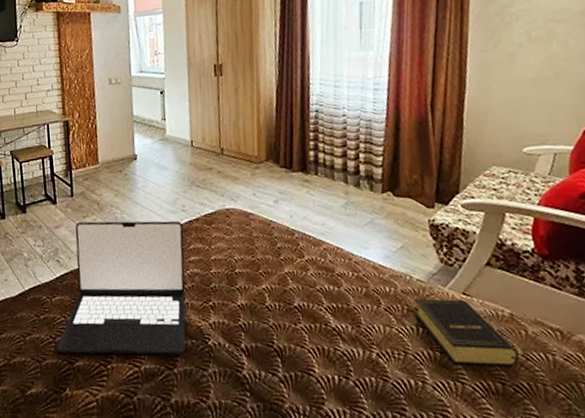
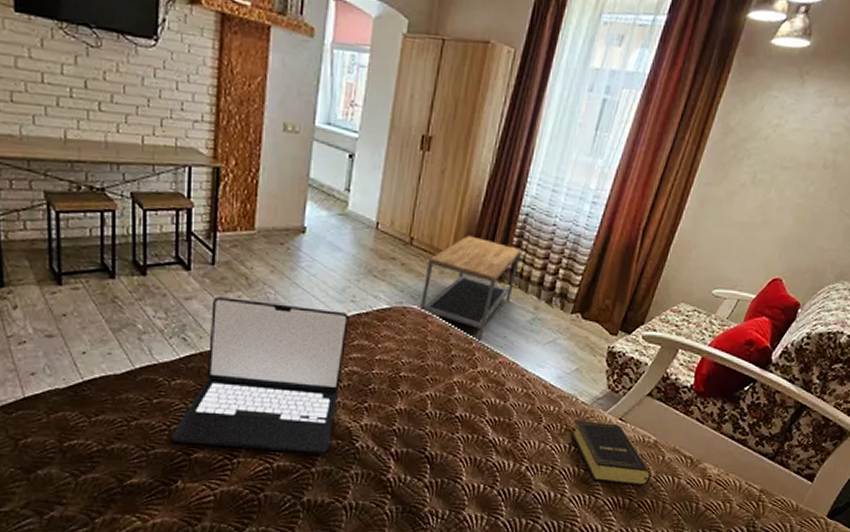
coffee table: none [239,138,321,231] -> present [418,235,522,341]

